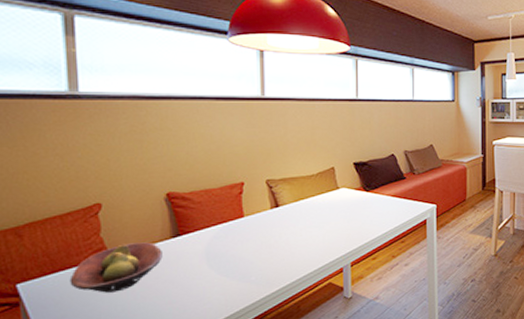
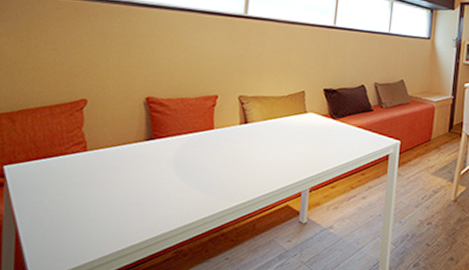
fruit bowl: present [69,242,163,293] -> none [49,140,135,186]

